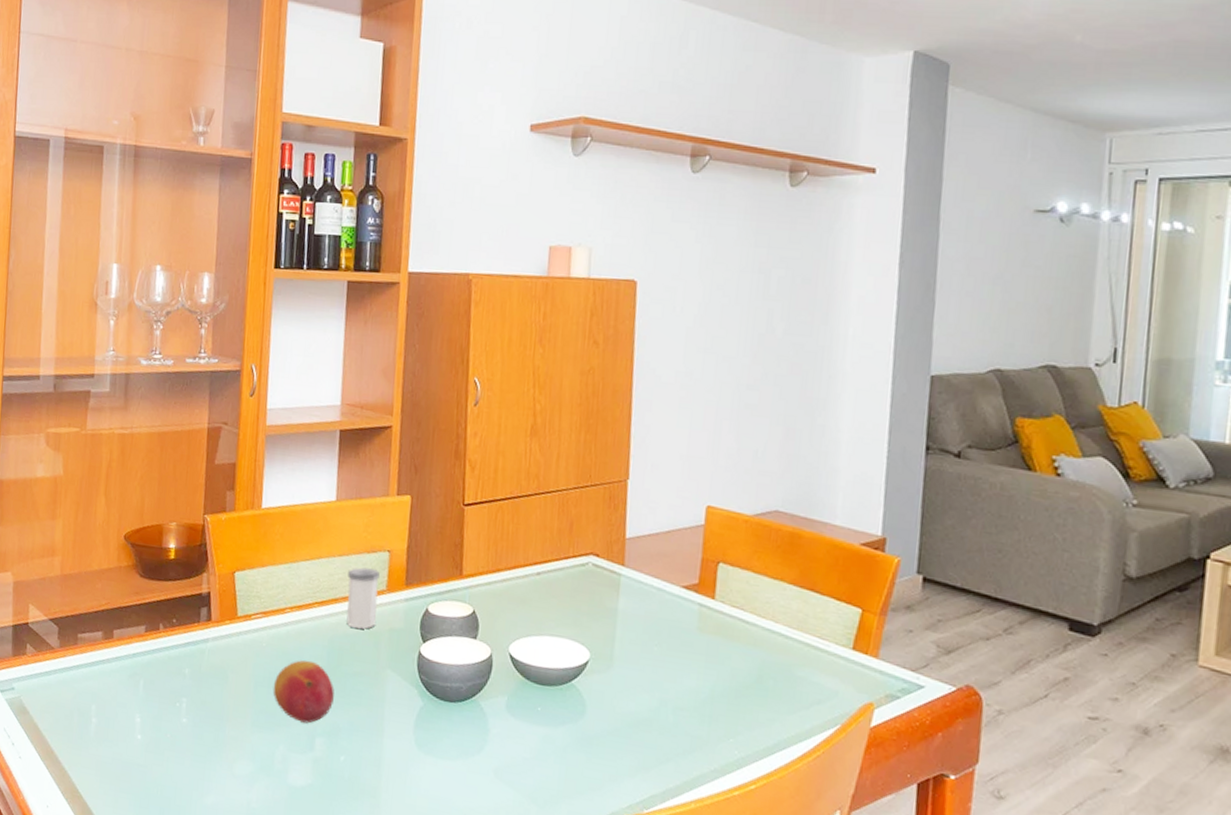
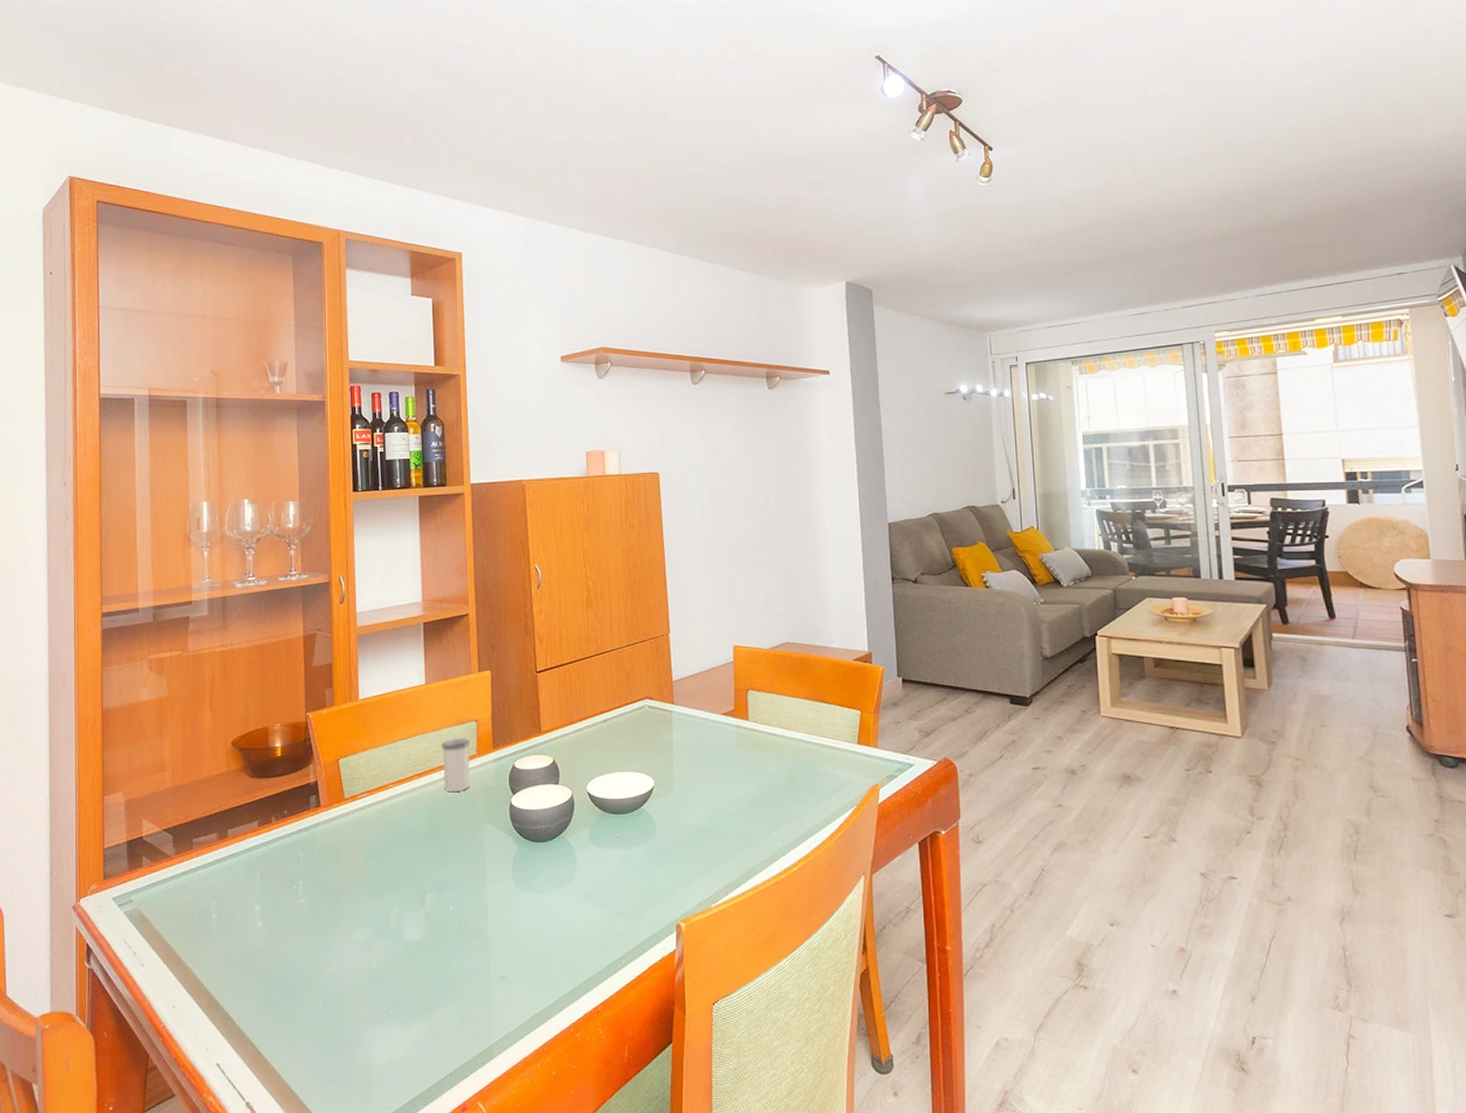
fruit: present [273,660,335,724] -> none [383,827,439,883]

